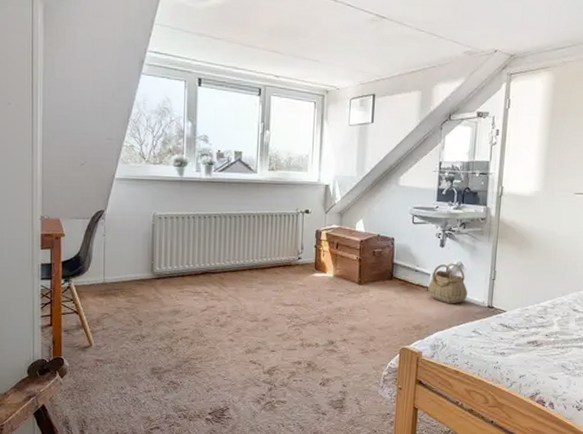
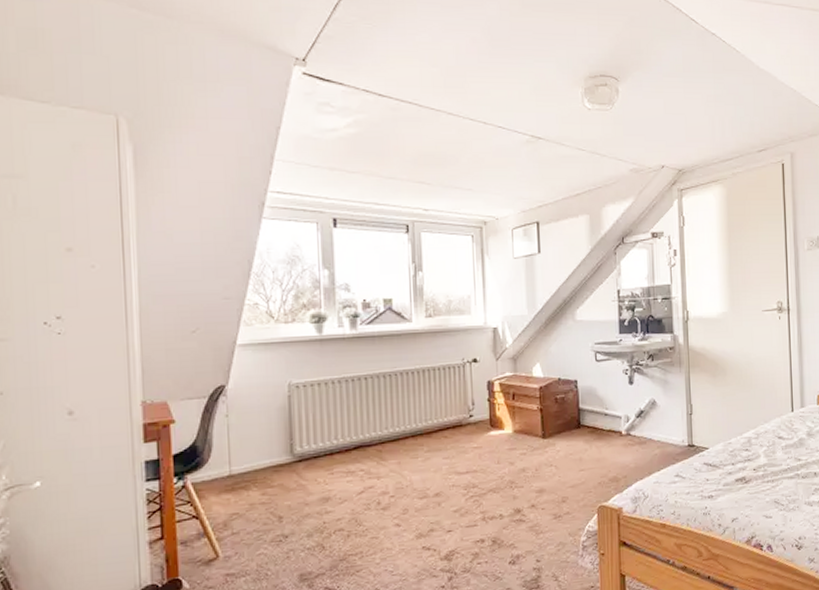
basket: present [428,263,467,304] -> none [621,401,664,448]

